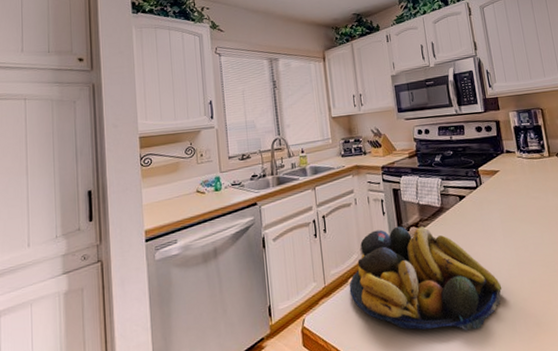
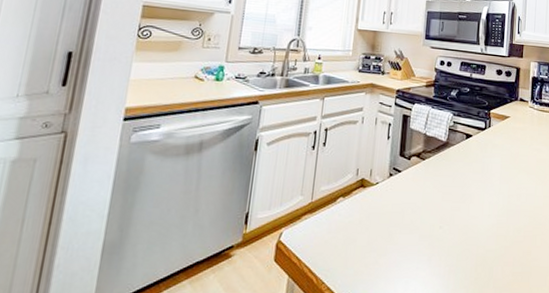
fruit bowl: present [349,226,502,331] -> none [336,153,488,270]

